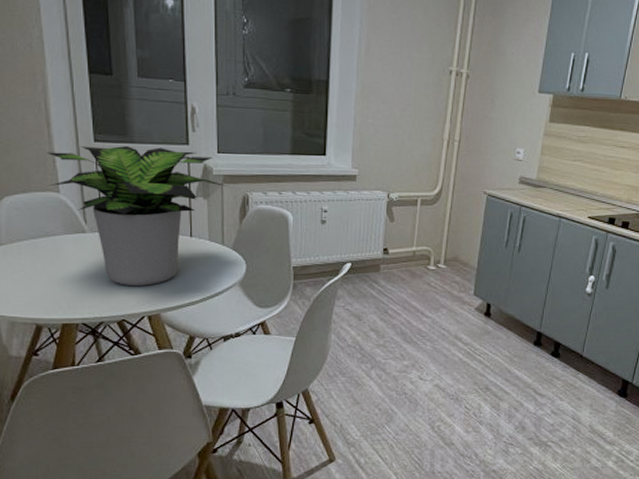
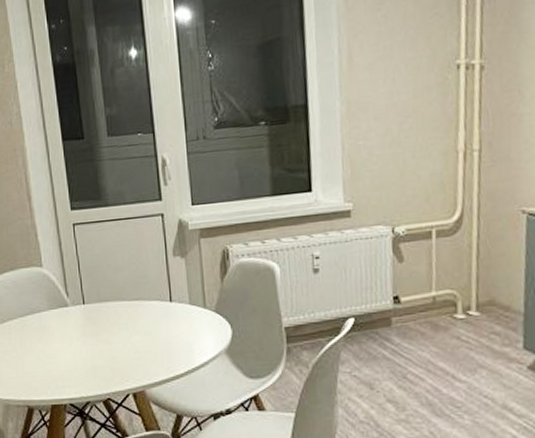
potted plant: present [47,145,228,286] -> none [29,206,206,361]

